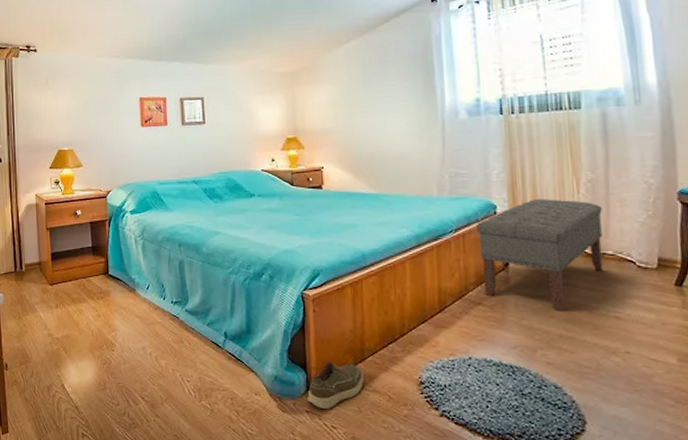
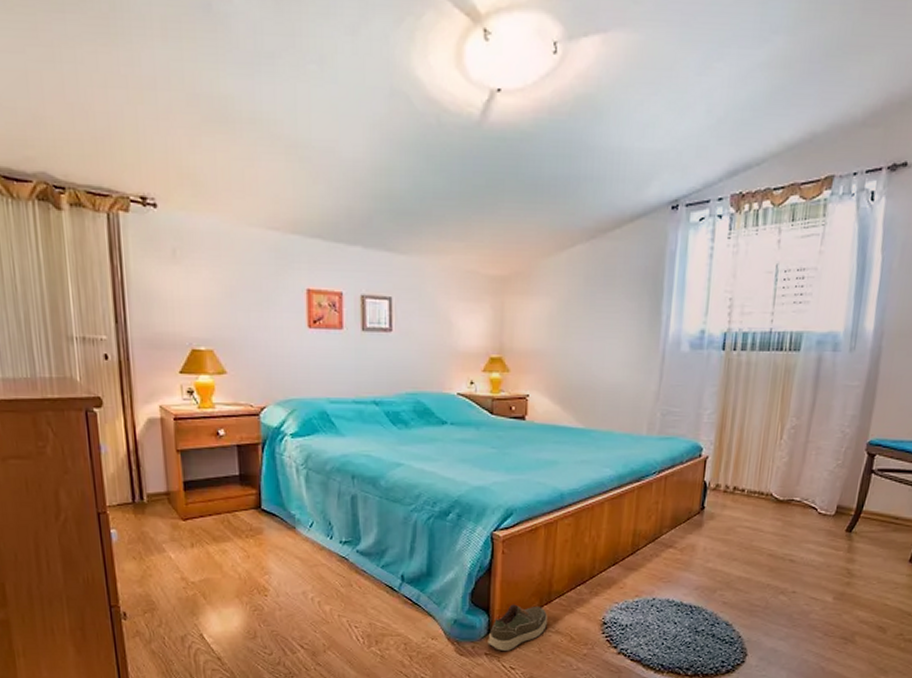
bench: present [475,199,603,311] -> none [677,443,799,555]

